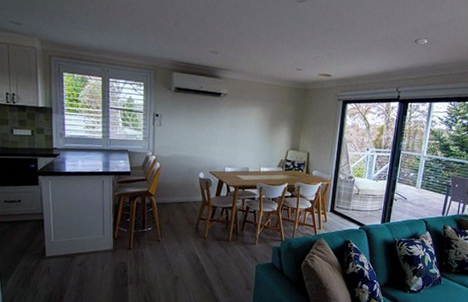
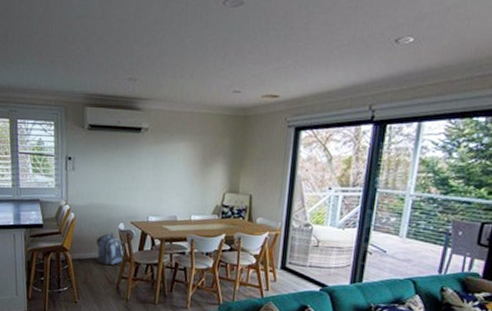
backpack: none [178,180,204,209] -> present [96,232,124,266]

